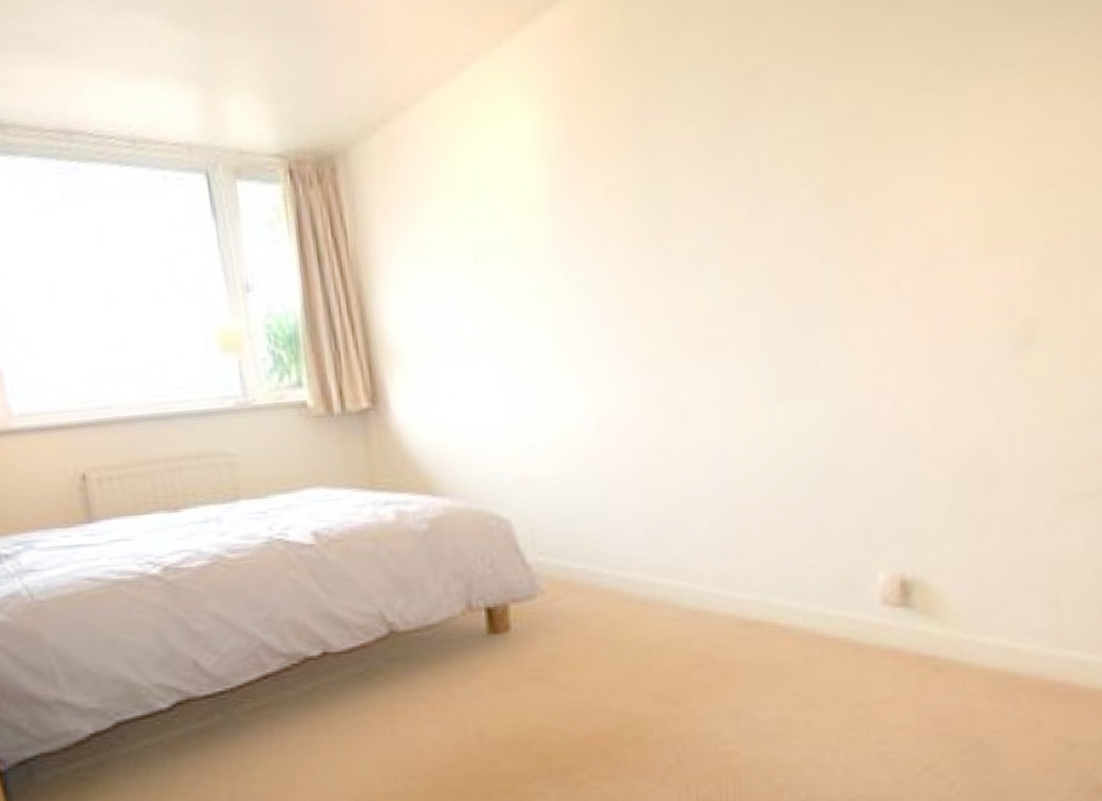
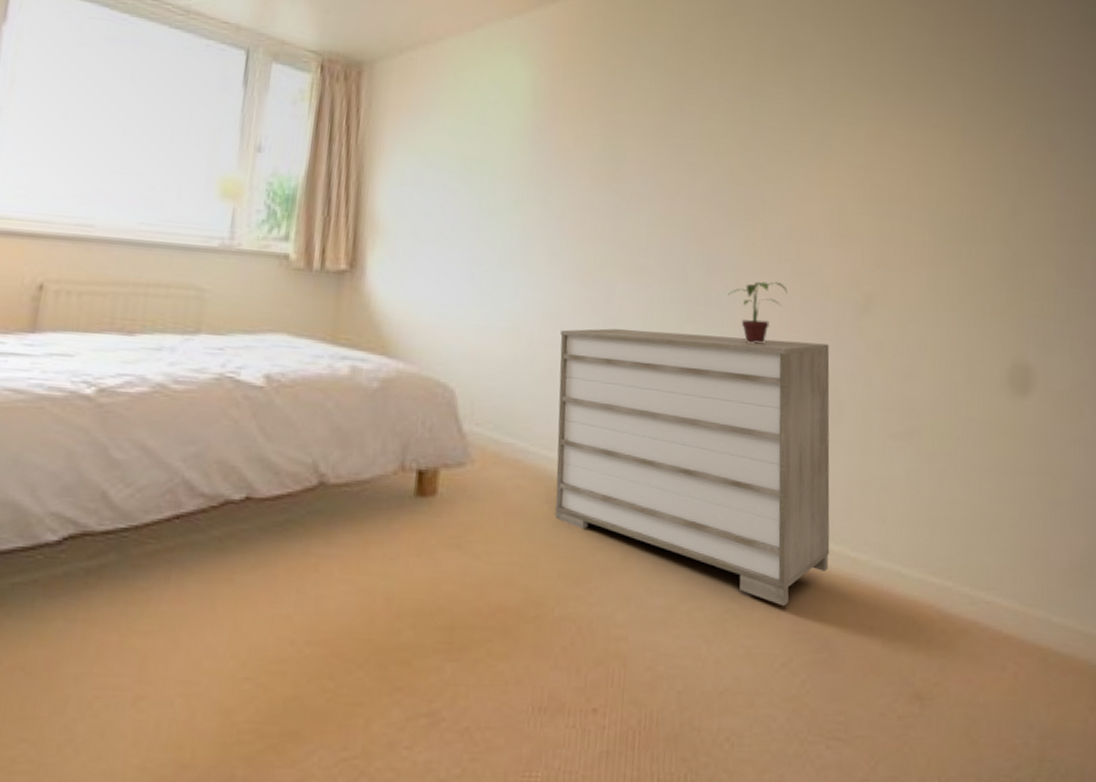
dresser: none [621,397,982,709] -> present [555,328,830,607]
potted plant: none [828,327,912,413] -> present [727,281,788,344]

